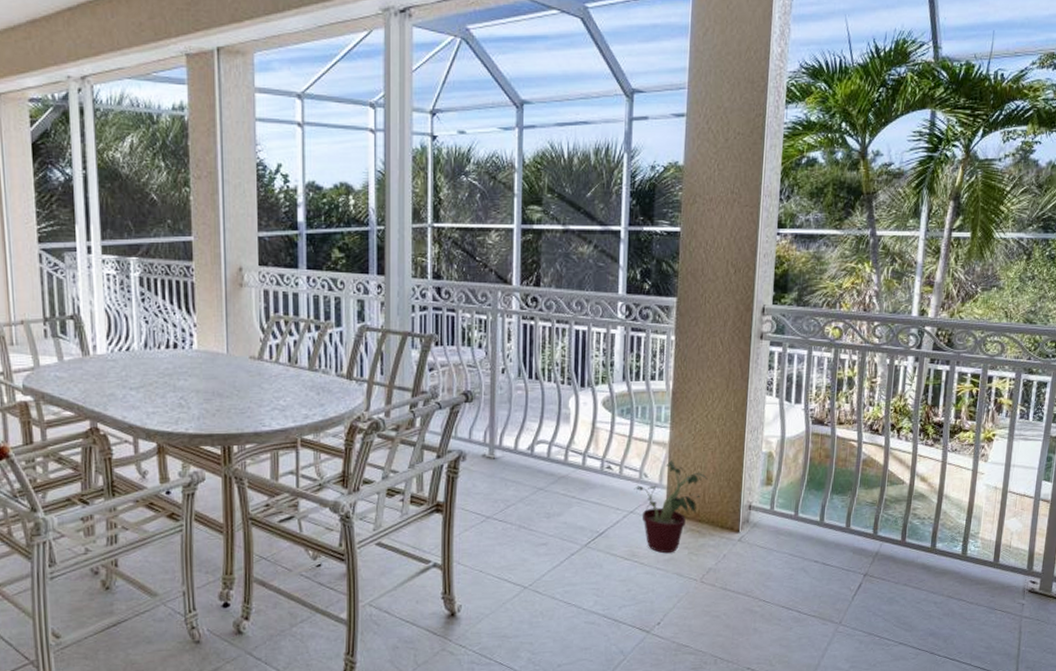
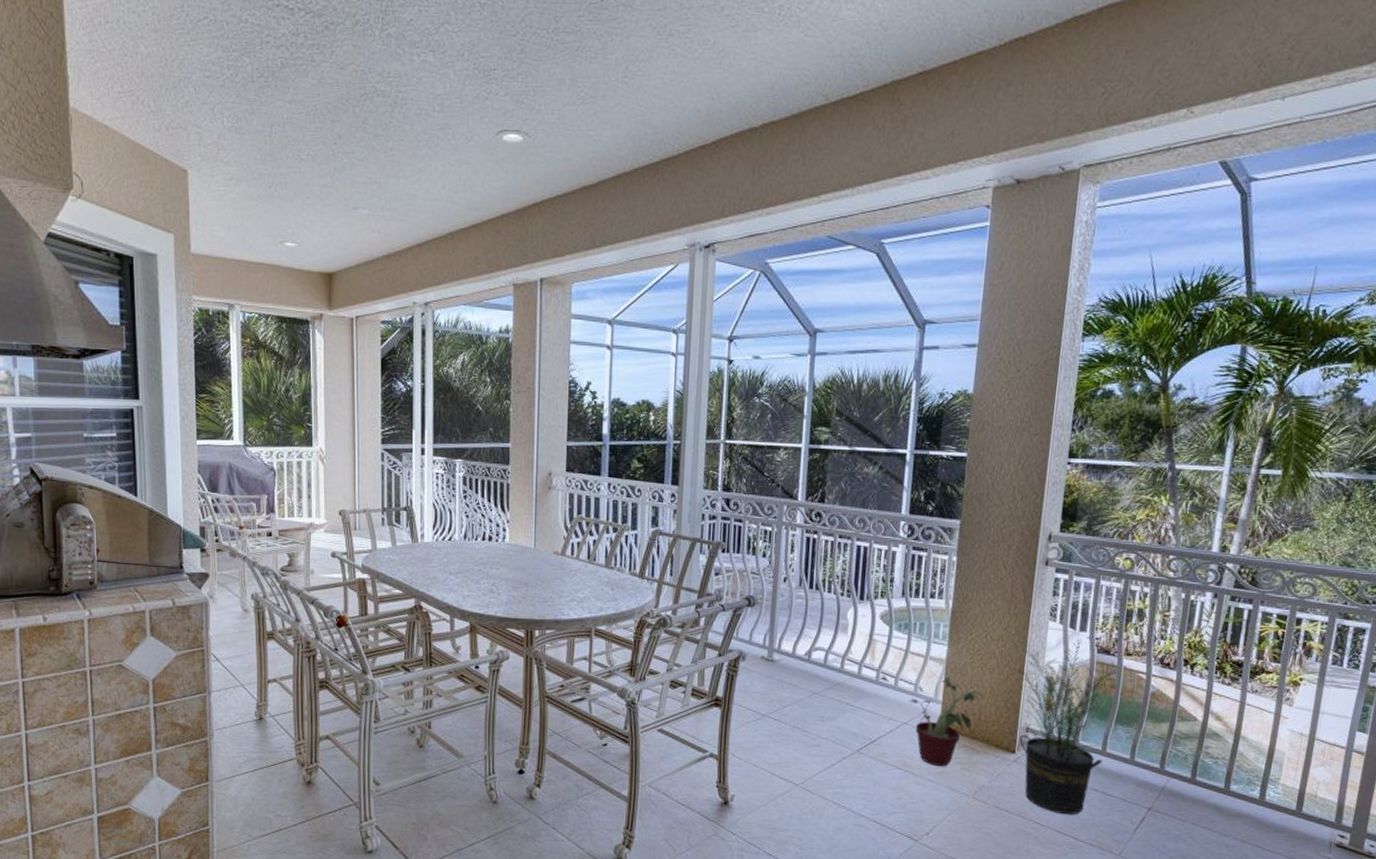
potted plant: none [734,411,844,589] -> present [1013,639,1132,815]

